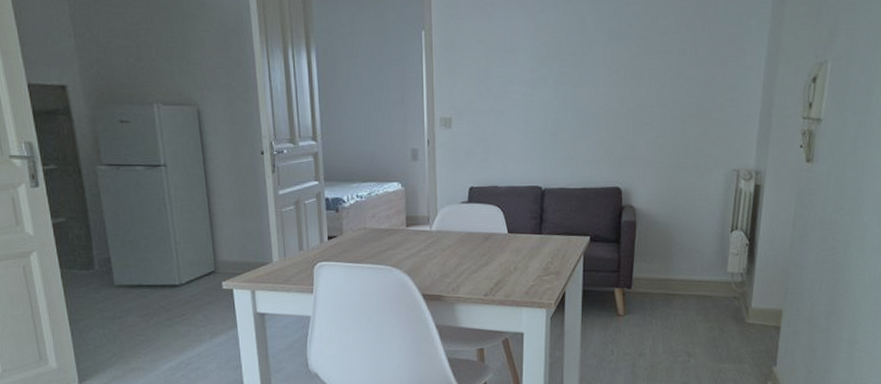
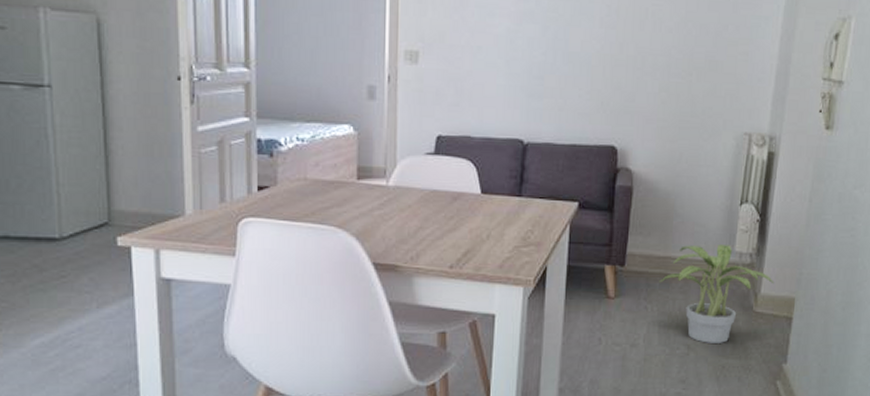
potted plant: none [662,267,763,351] -> present [659,245,774,343]

